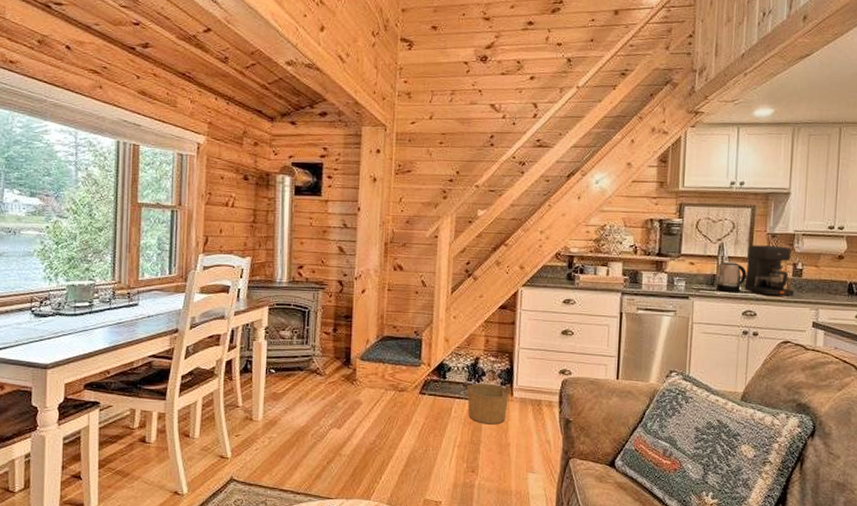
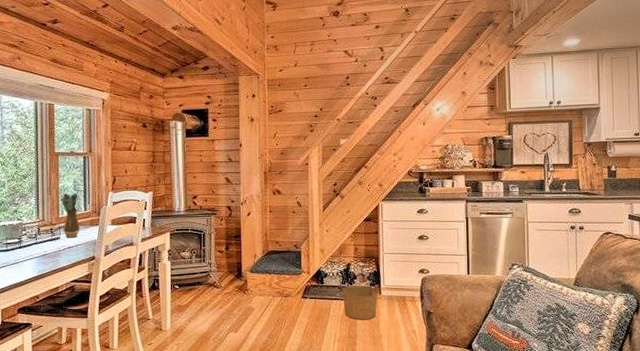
vase: none [140,249,163,305] -> present [59,191,80,238]
kettle: present [715,261,747,292] -> none [544,168,569,194]
coffee maker: present [744,245,794,296] -> none [569,152,611,195]

